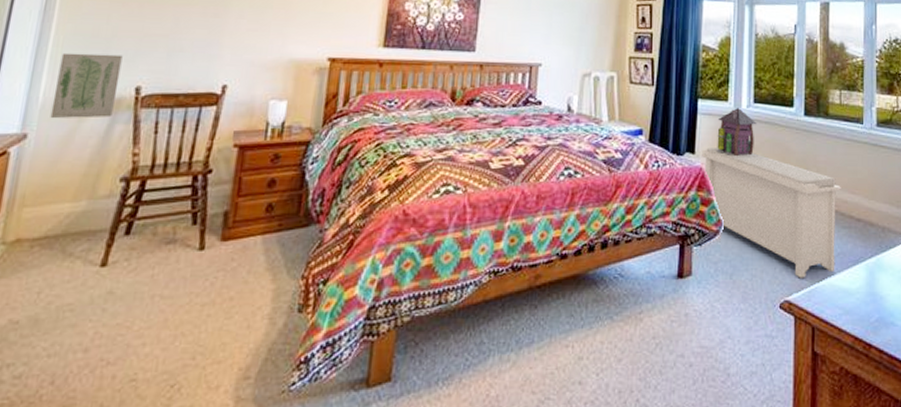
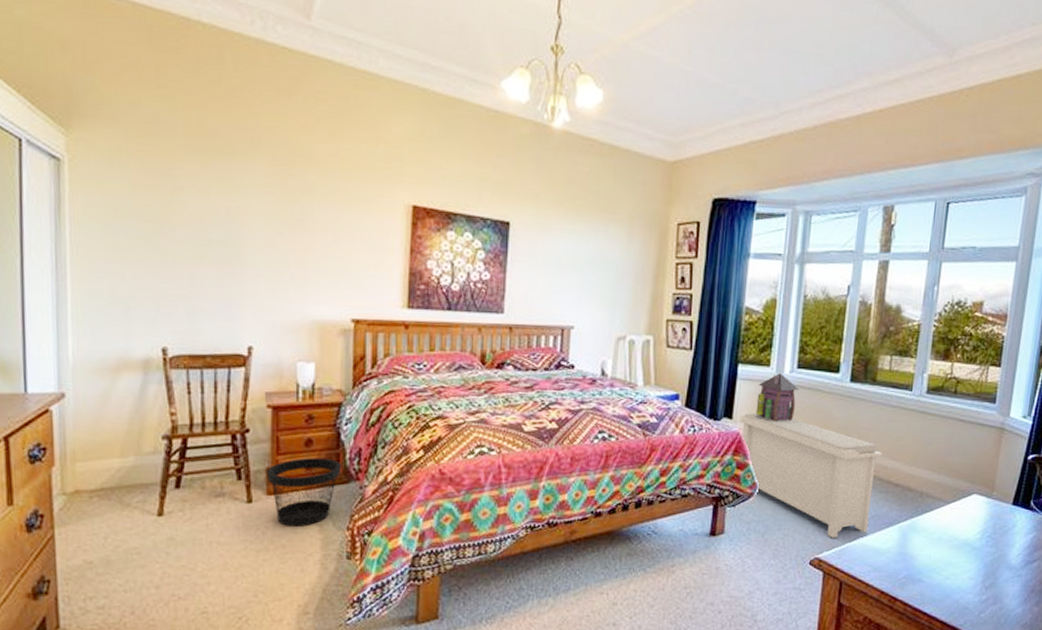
wall art: present [50,52,123,119] -> none [82,312,145,379]
wastebasket: none [223,199,303,276] -> present [266,458,341,526]

